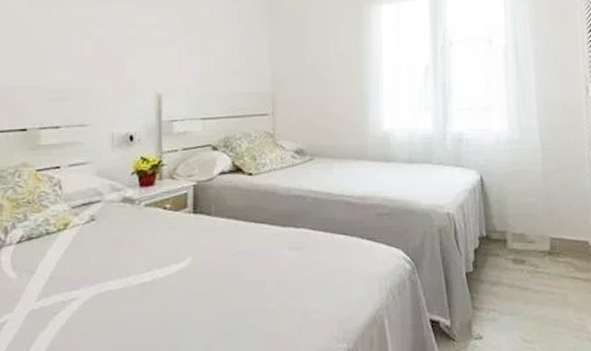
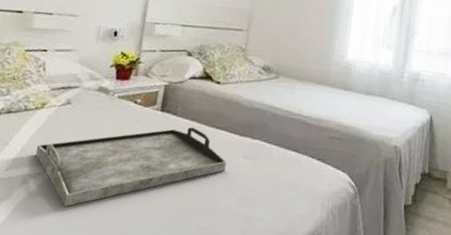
serving tray: none [65,225,272,329] -> present [35,127,227,207]

